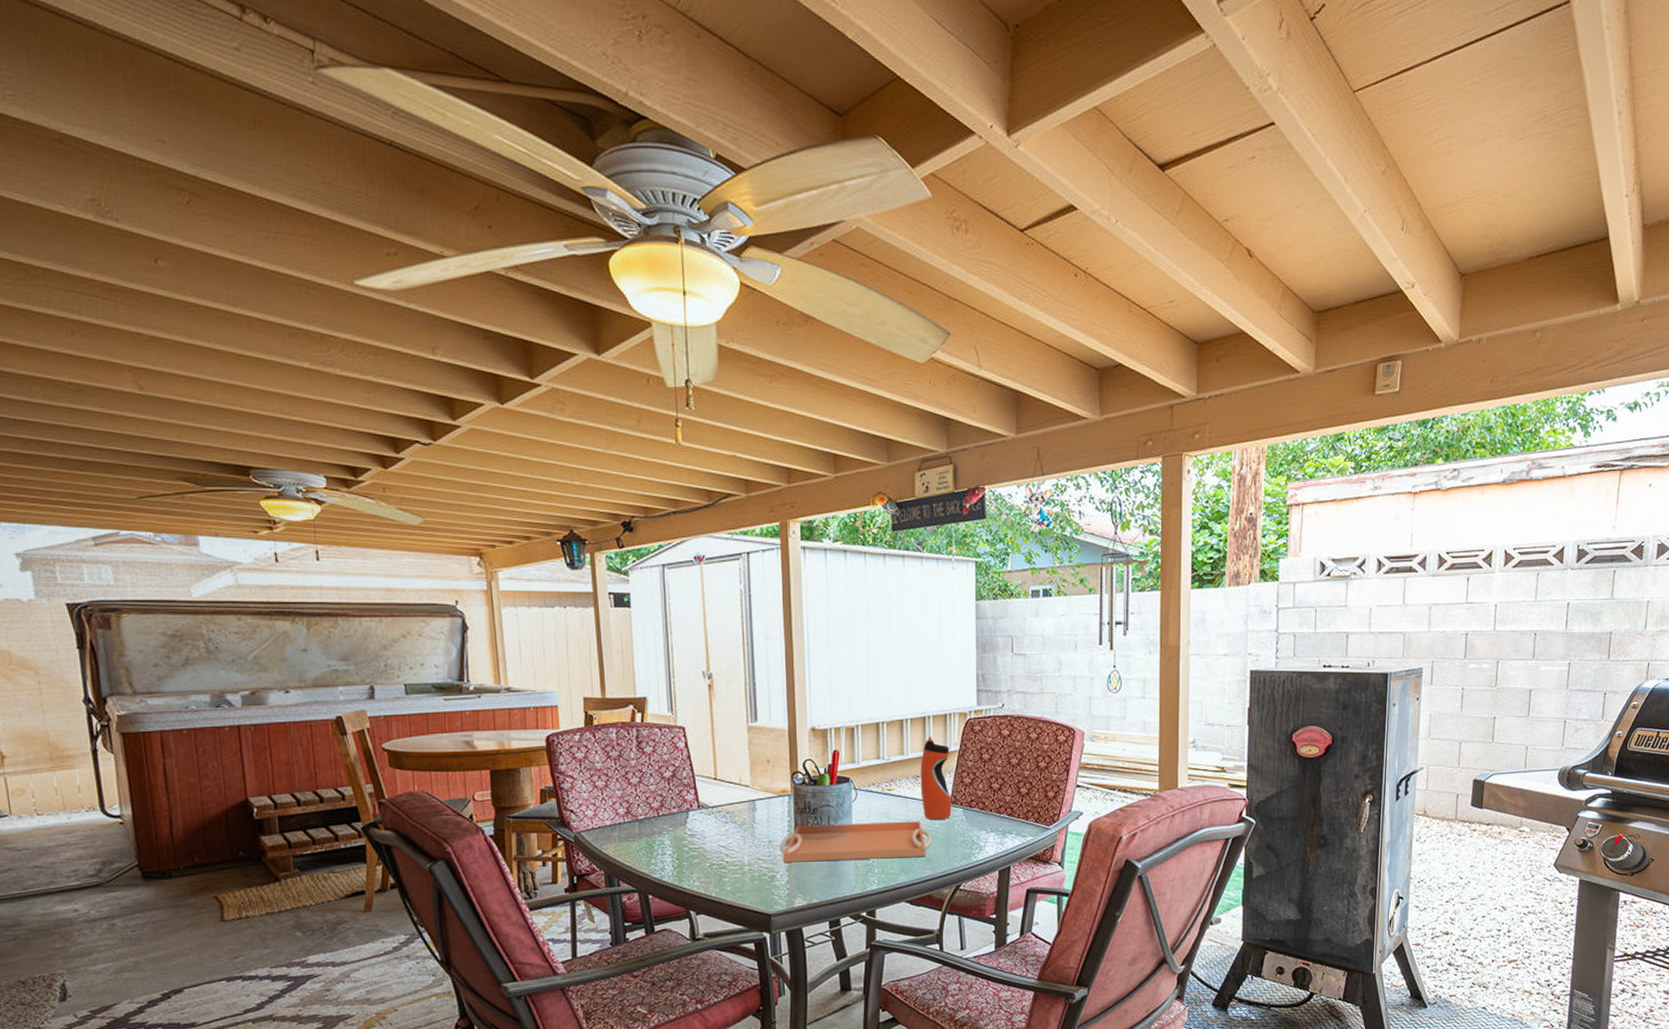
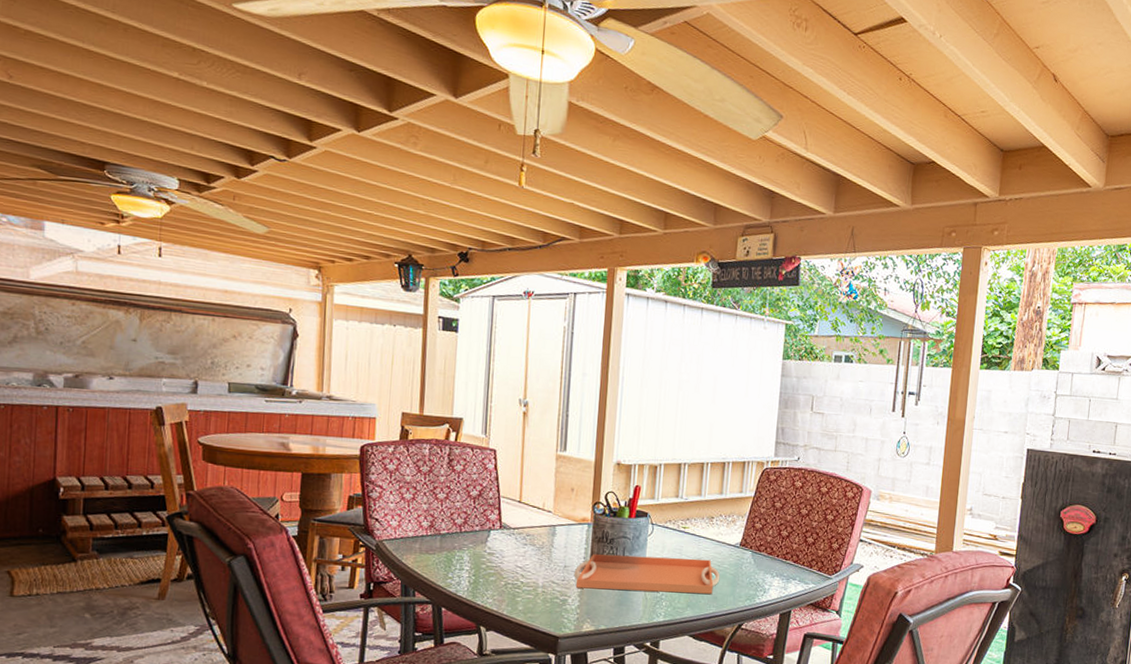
water bottle: present [920,736,952,819] -> none [713,480,745,560]

